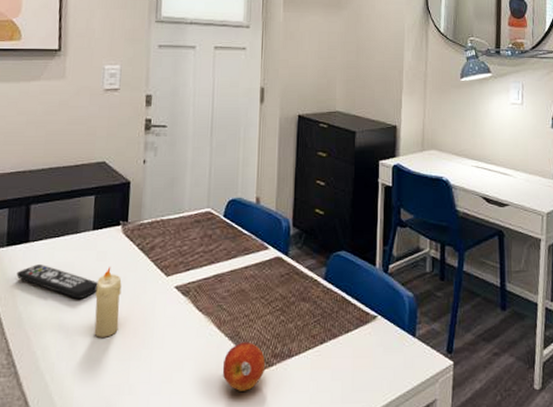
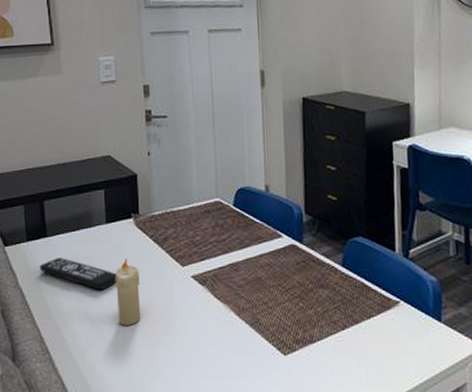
fruit: present [222,342,265,391] -> none [245,328,287,375]

